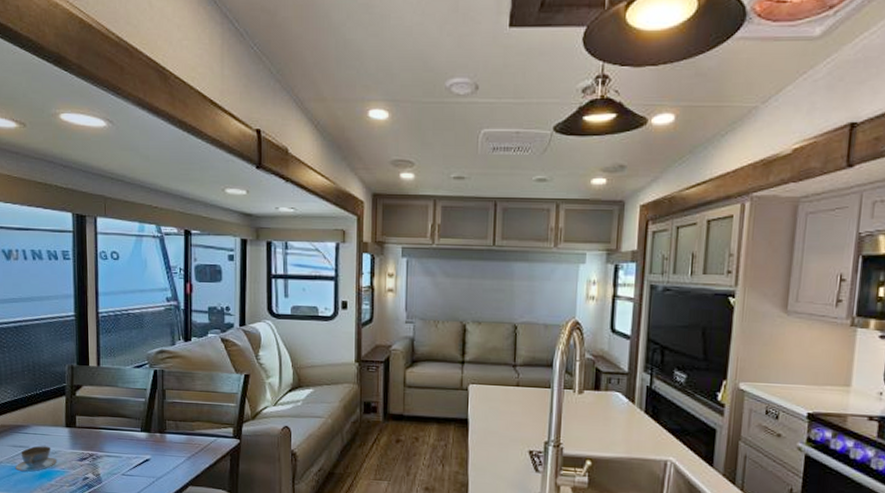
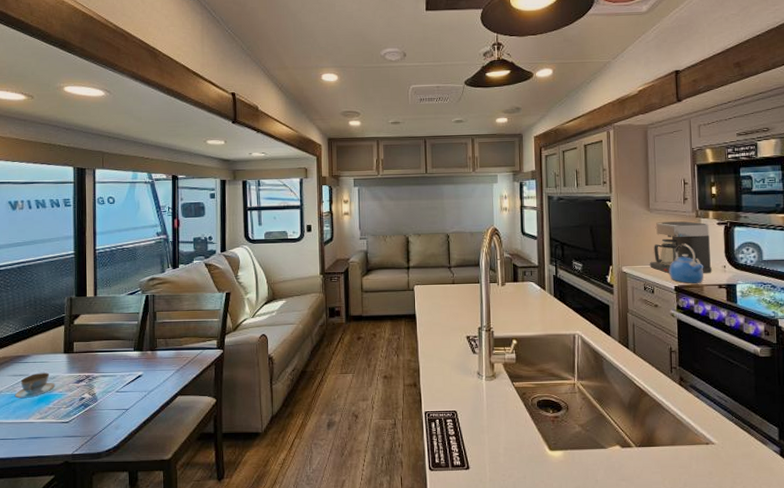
coffee maker: none [777,329,867,400] -> present [650,221,712,274]
kettle: none [802,359,852,413] -> present [669,243,704,284]

